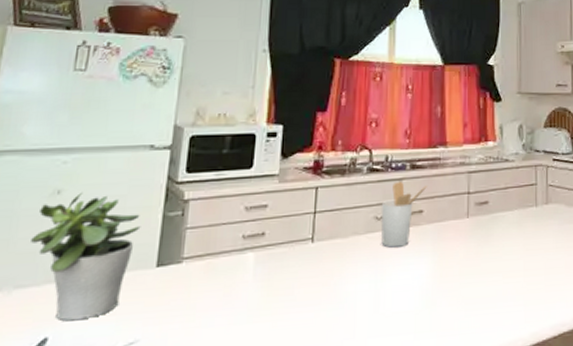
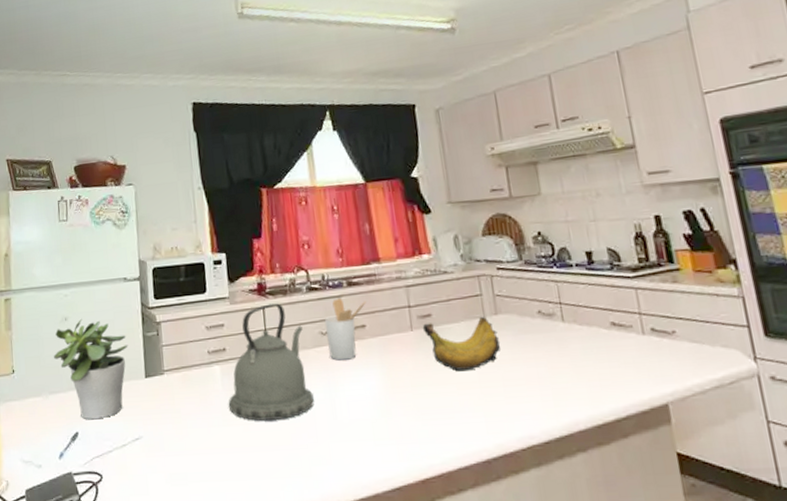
kettle: none [257,184,357,316] -> present [228,303,314,421]
banana bunch: none [478,205,547,260] -> present [422,316,501,371]

